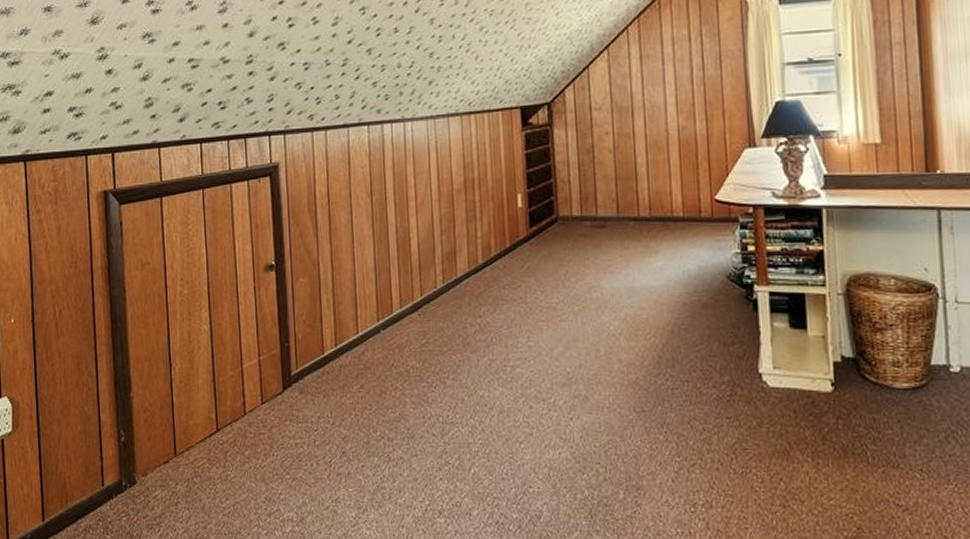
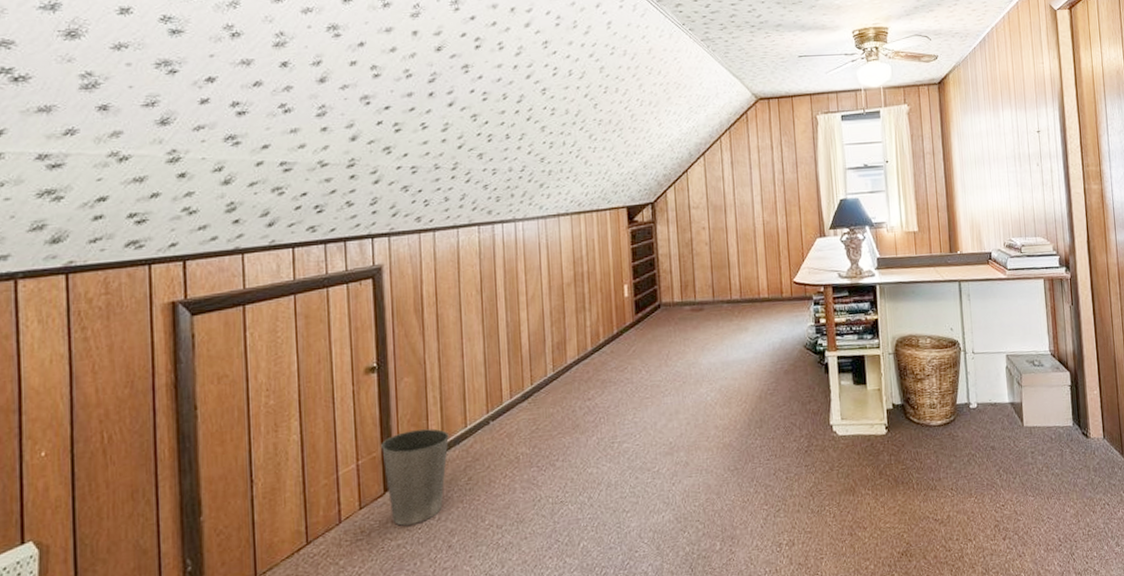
waste basket: none [280,332,342,425] -> present [381,428,449,526]

